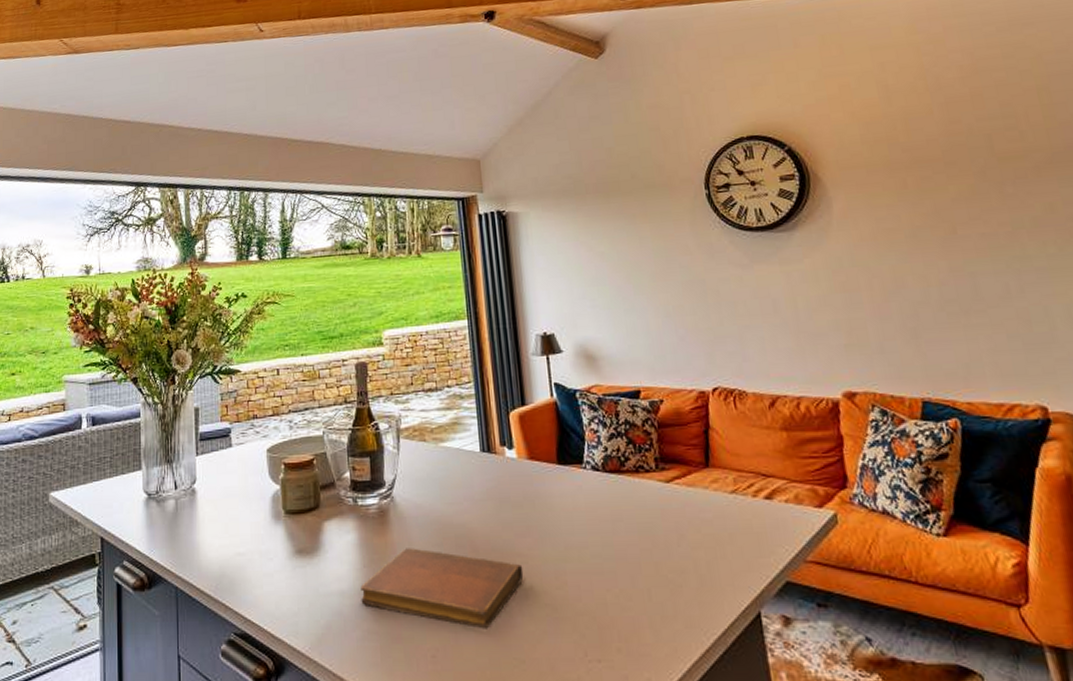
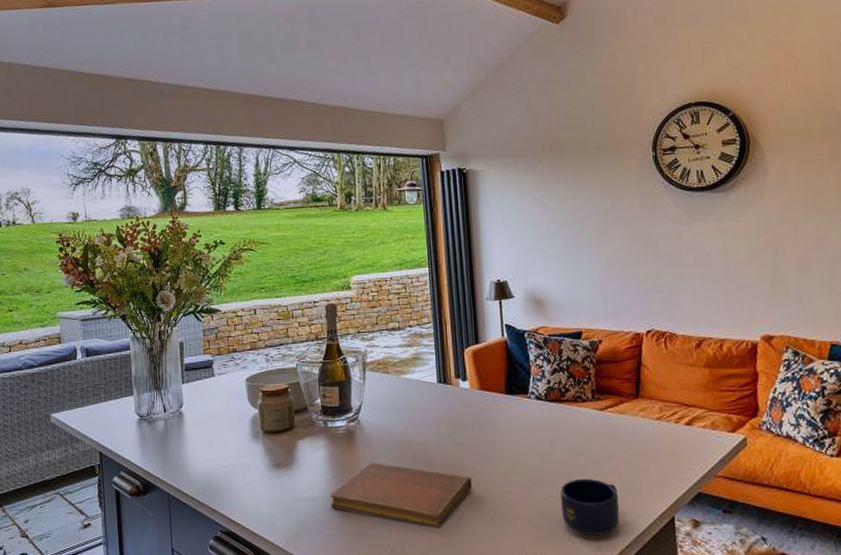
mug: none [625,565,697,636] -> present [560,478,620,535]

